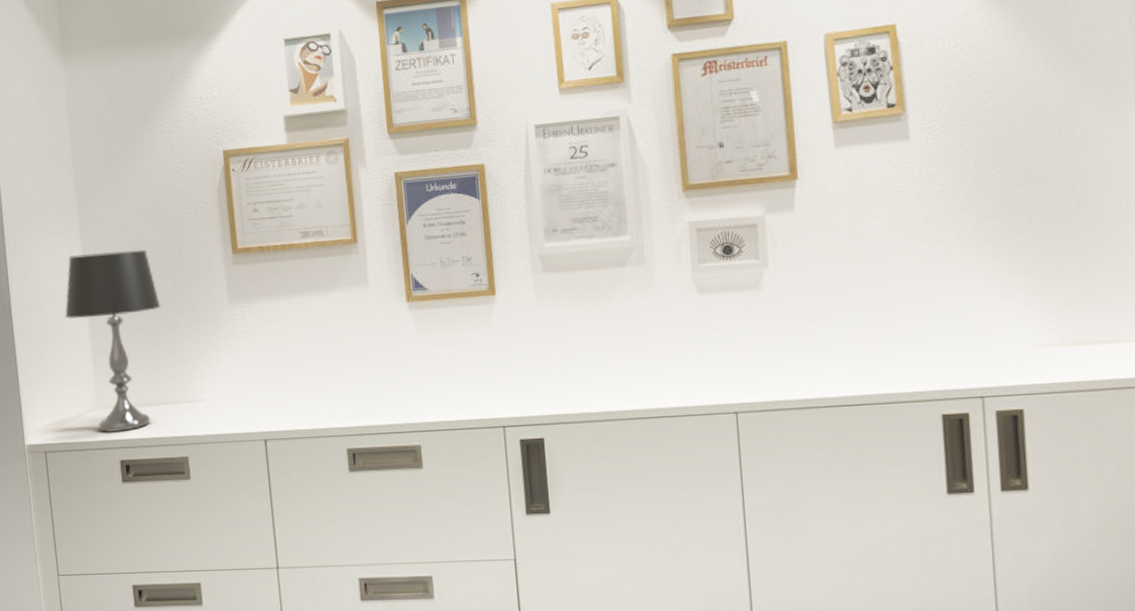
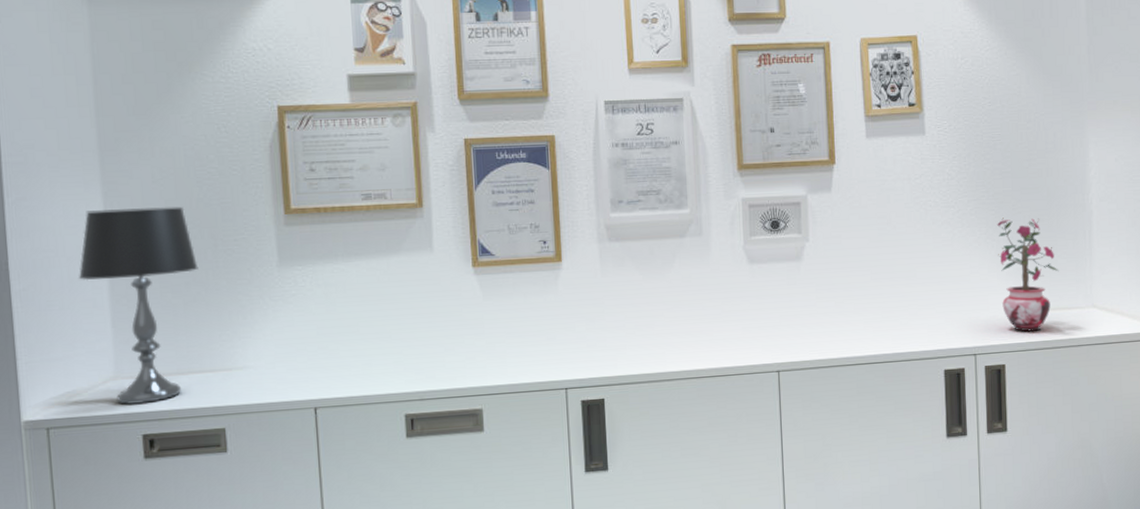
potted plant: none [1006,232,1096,370] -> present [996,218,1059,332]

